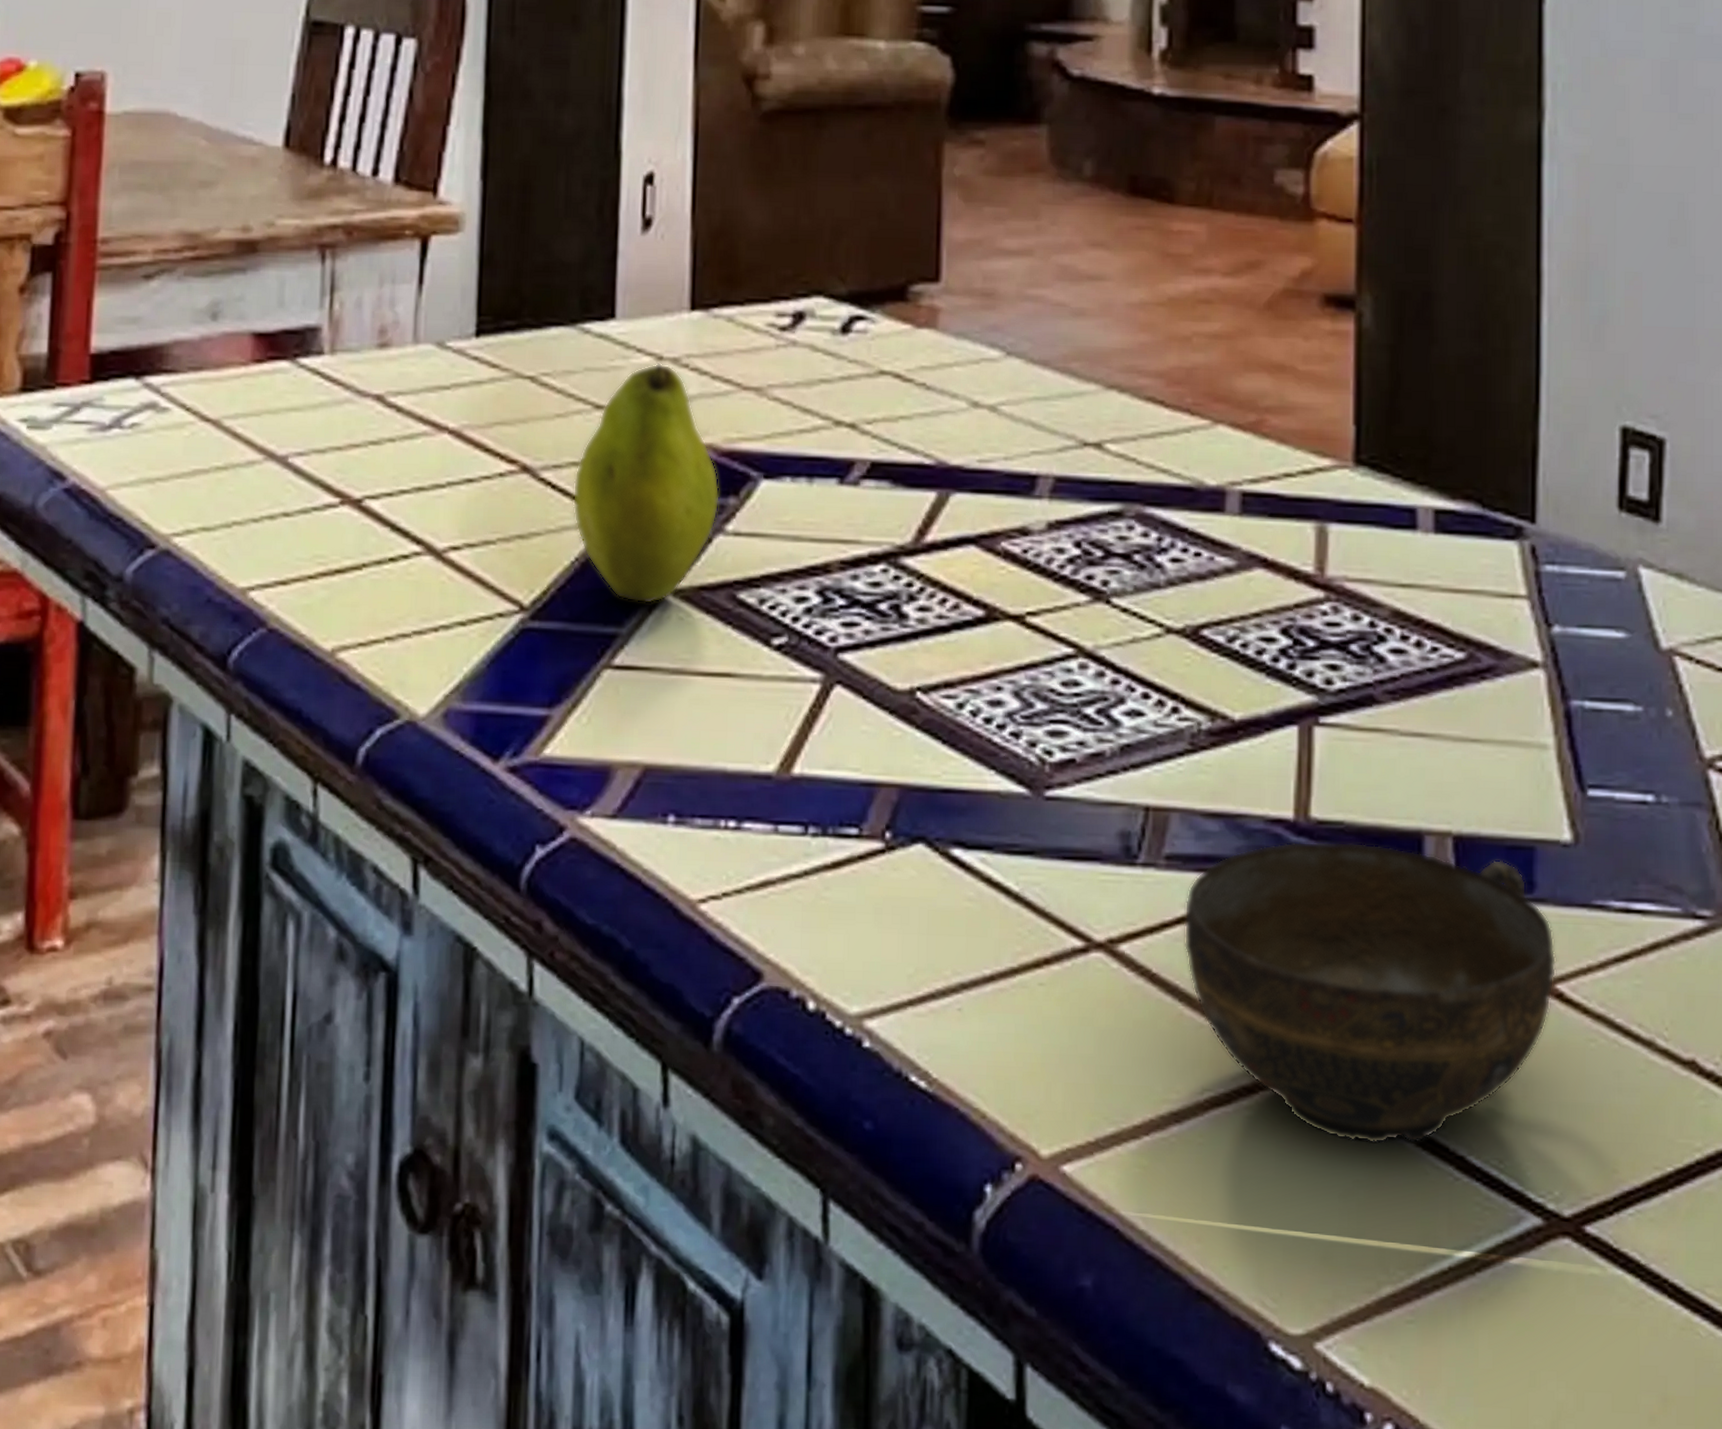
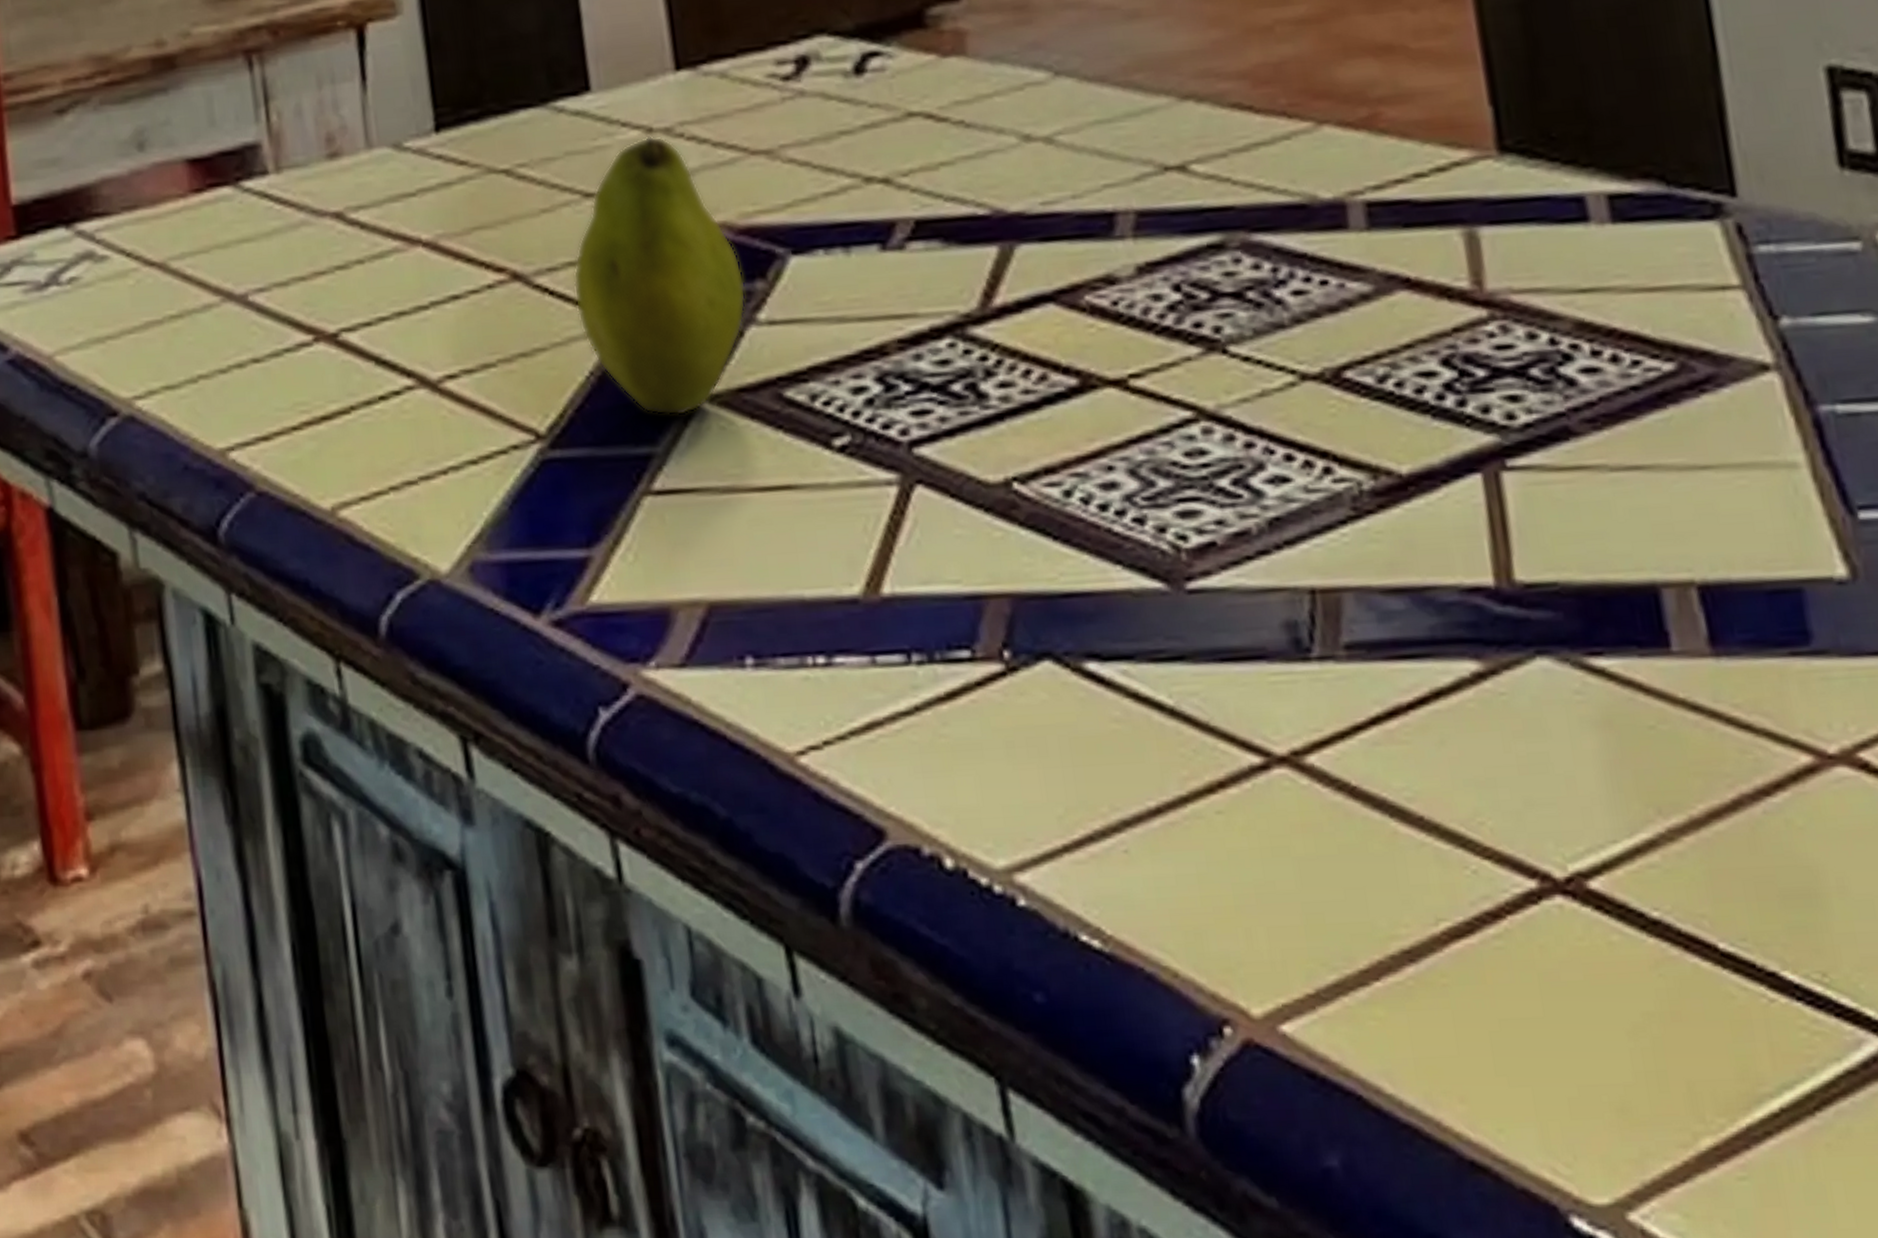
cup: present [1183,841,1557,1145] -> none [1377,605,1857,968]

